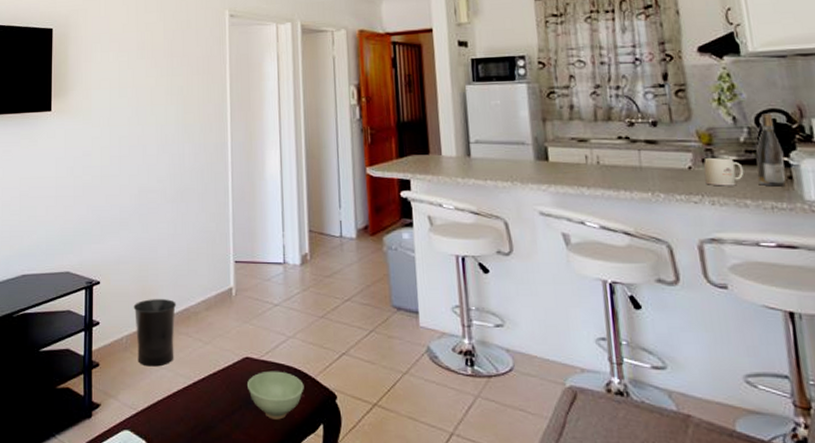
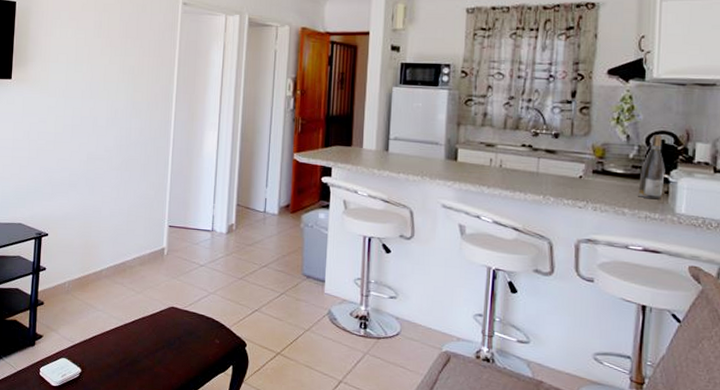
waste bin: present [133,299,177,367] -> none [76,252,115,309]
bowl: present [247,371,304,420] -> none [171,319,220,360]
mug: present [703,157,745,186] -> none [592,169,628,196]

